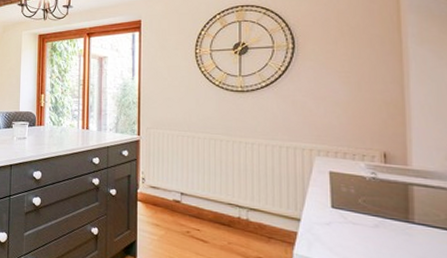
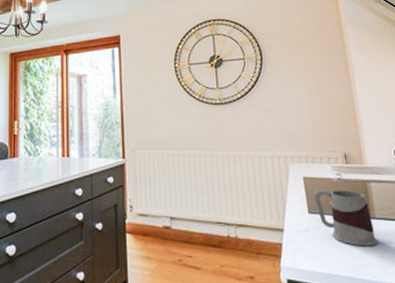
mug: none [341,187,414,251] -> present [314,190,378,247]

